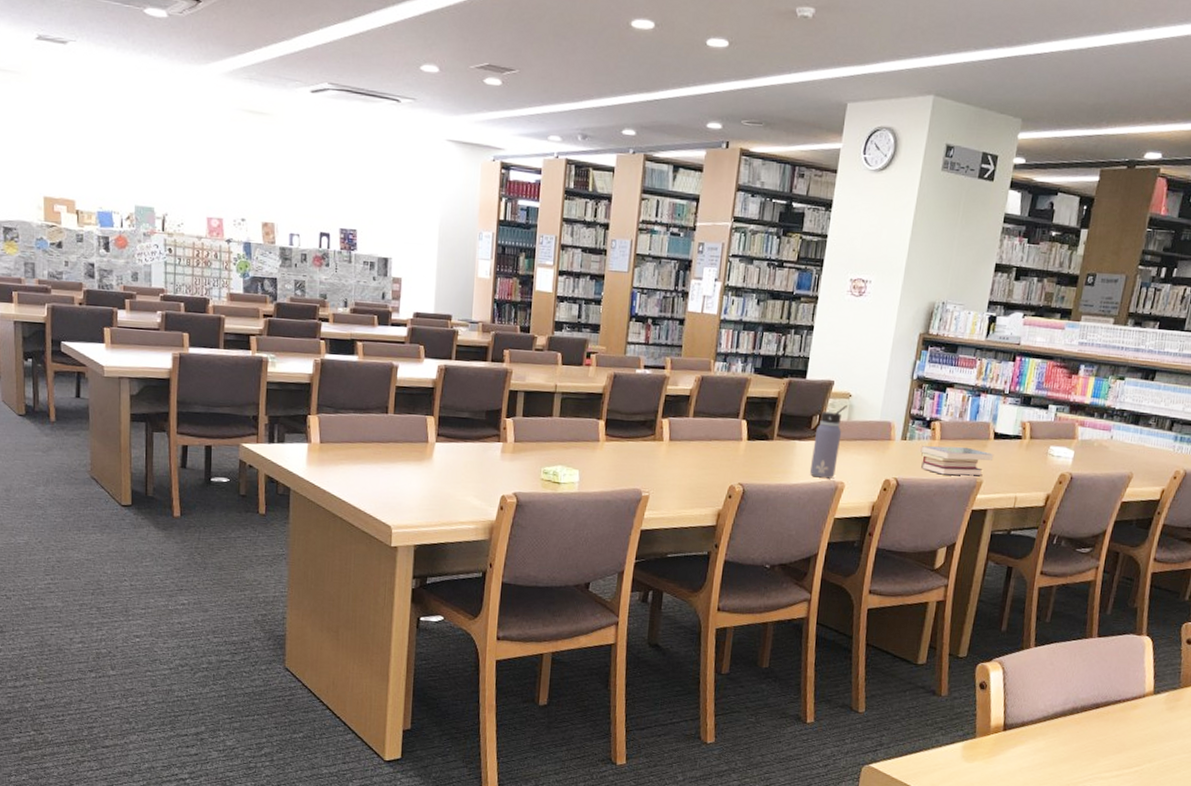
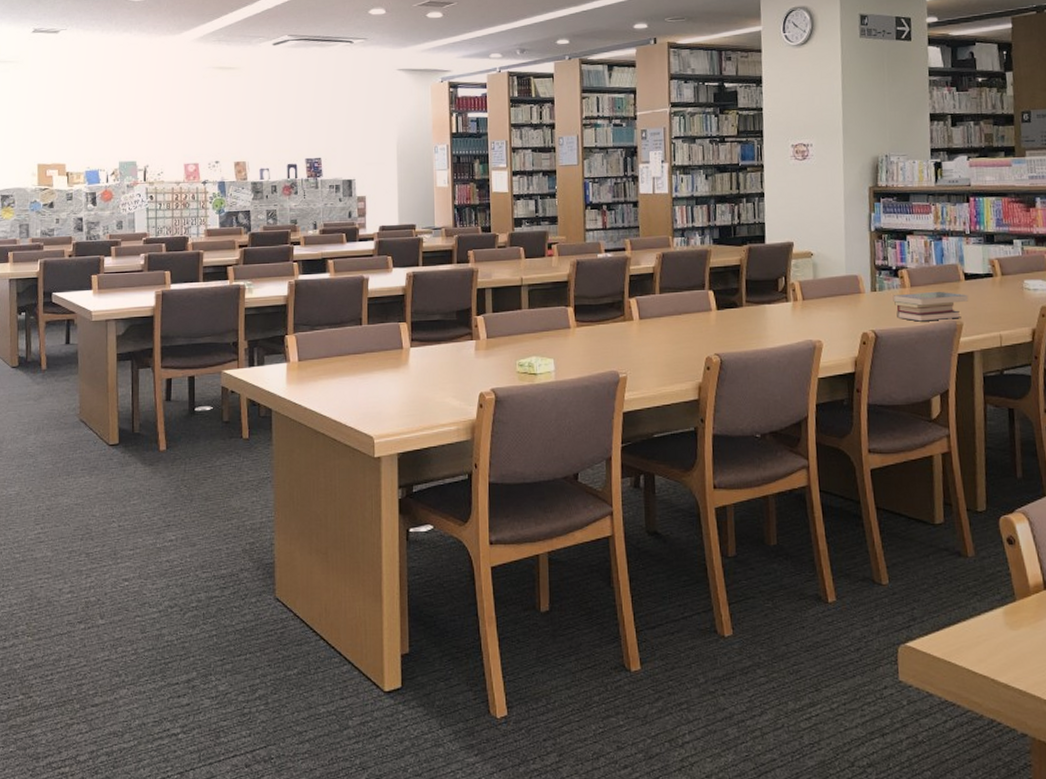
water bottle: present [809,405,847,479] -> none [783,264,811,339]

